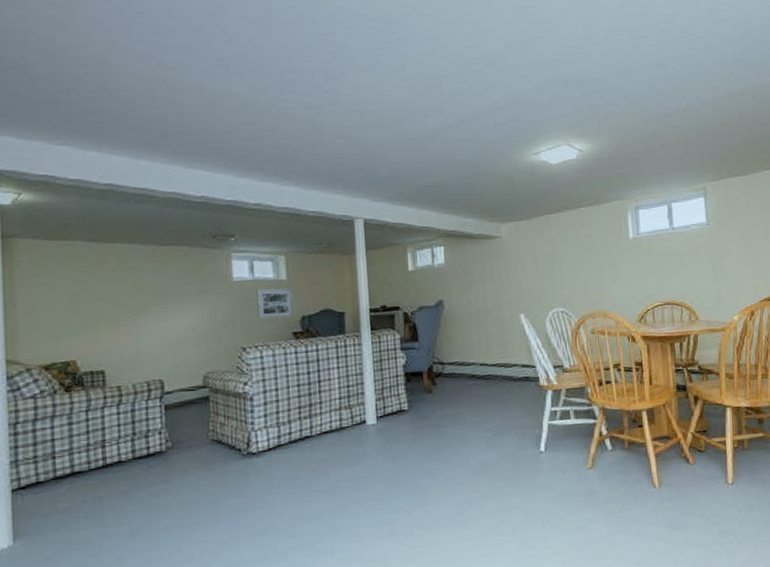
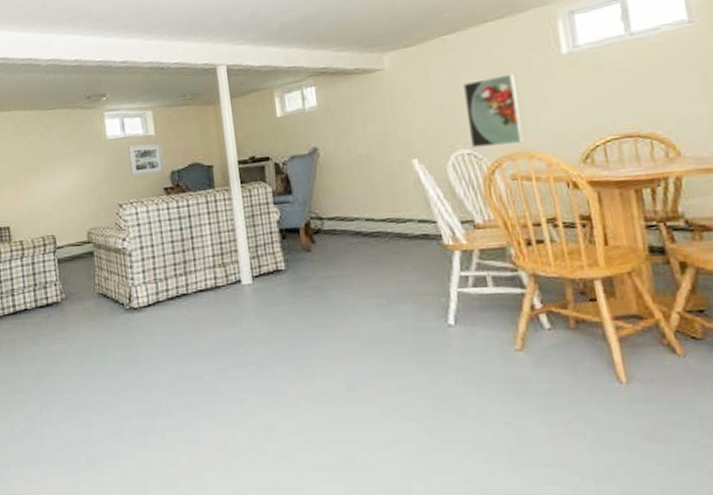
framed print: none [561,250,601,307] -> present [463,73,524,148]

